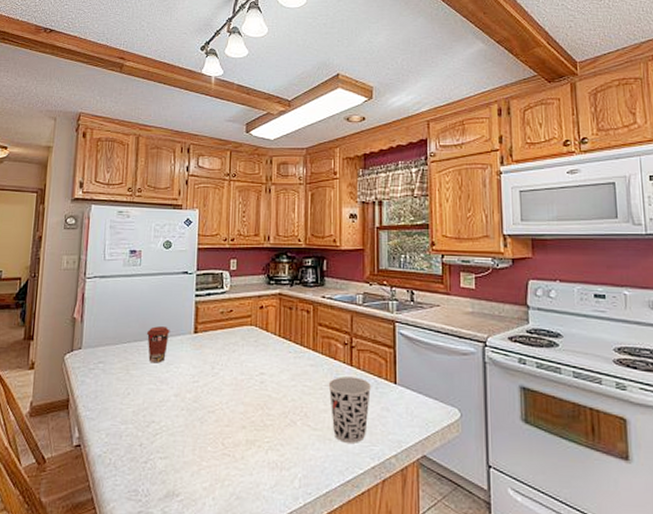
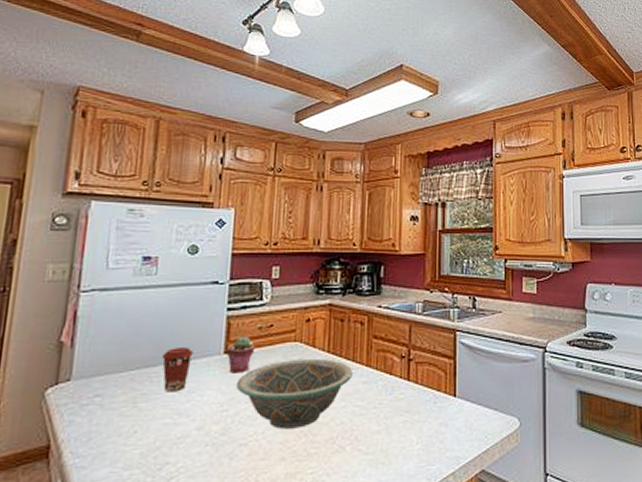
potted succulent: none [196,319,219,351] -> present [226,336,256,373]
decorative bowl: none [204,340,302,402] -> present [236,358,354,429]
cup: present [328,376,372,443] -> none [382,392,430,465]

